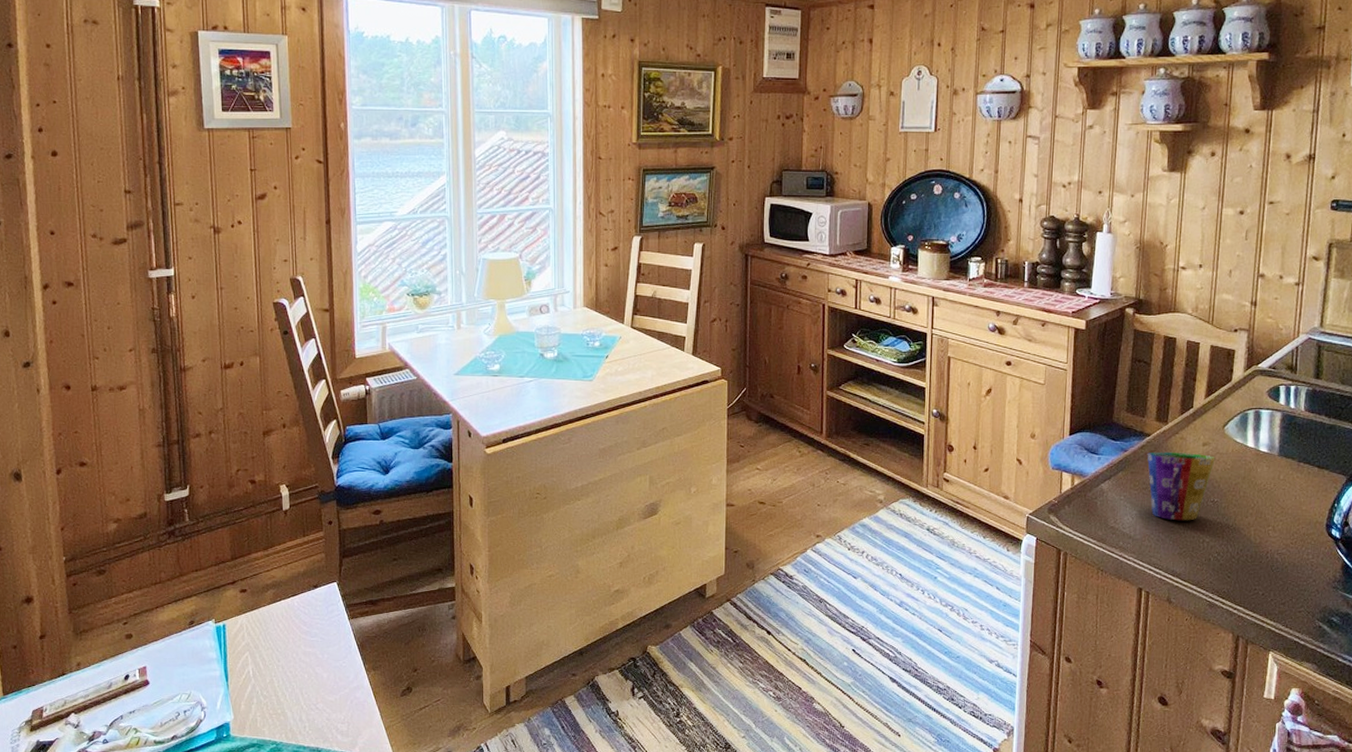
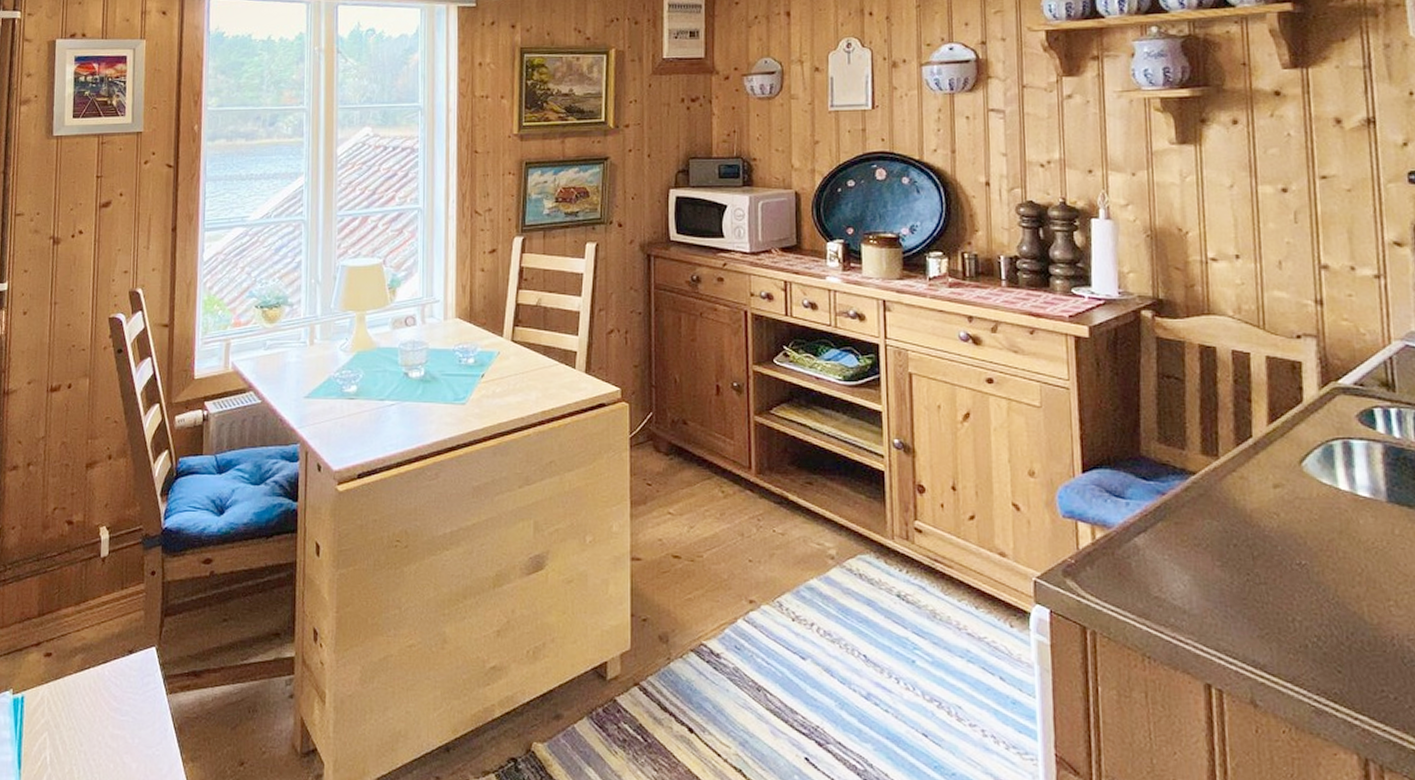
cup: present [1147,451,1215,521] -> none [1194,495,1295,591]

